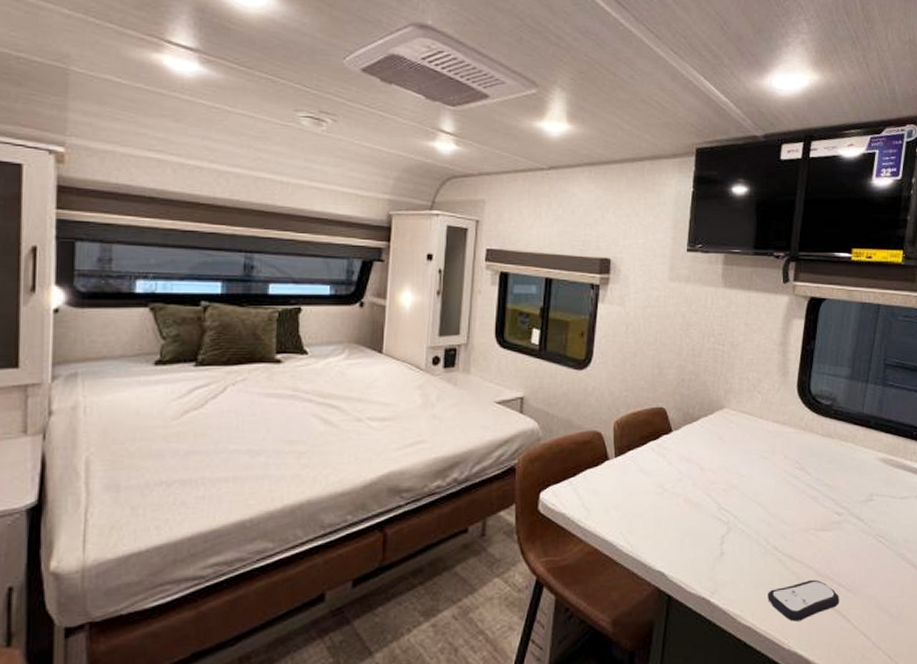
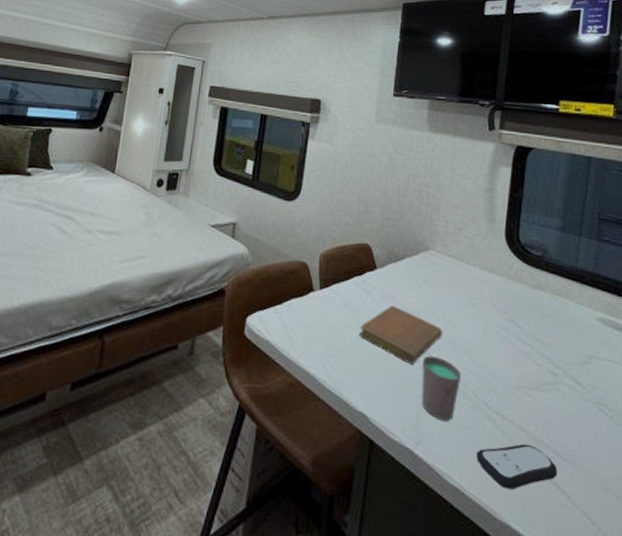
notebook: none [655,466,736,520] -> present [358,305,442,364]
cup: none [717,510,755,569] -> present [422,355,462,421]

